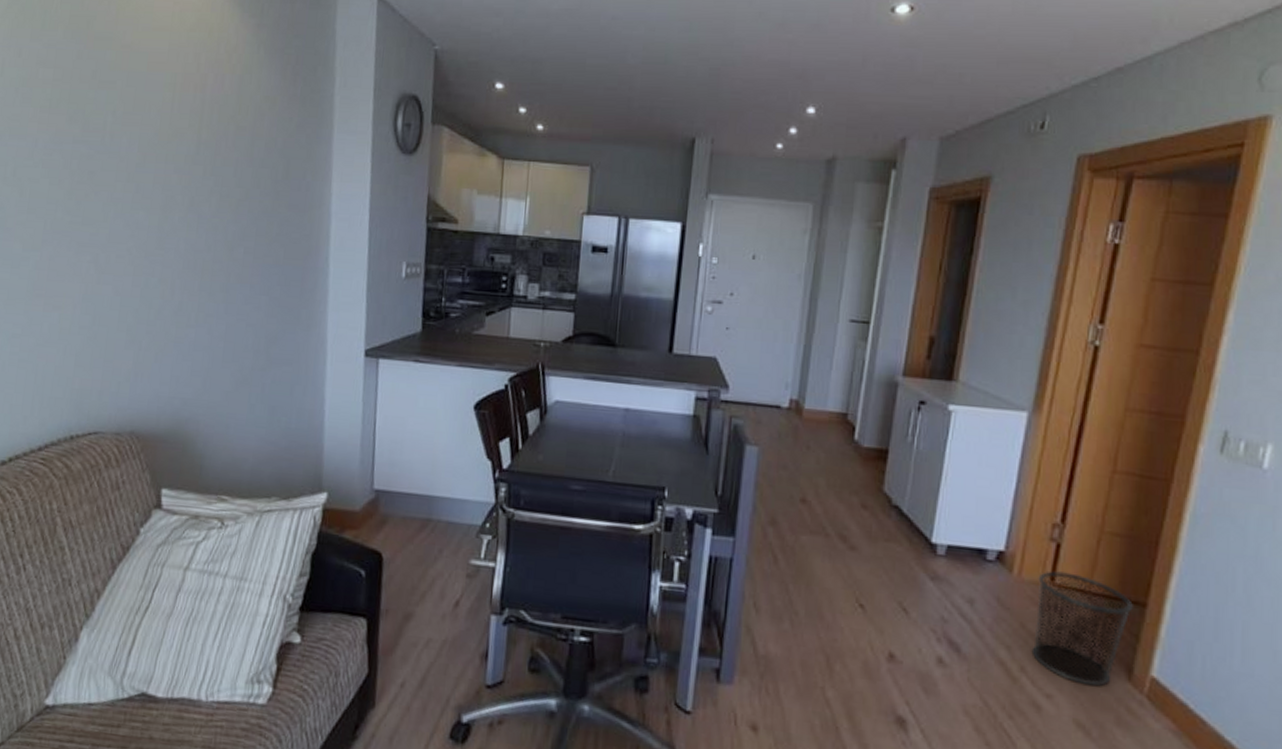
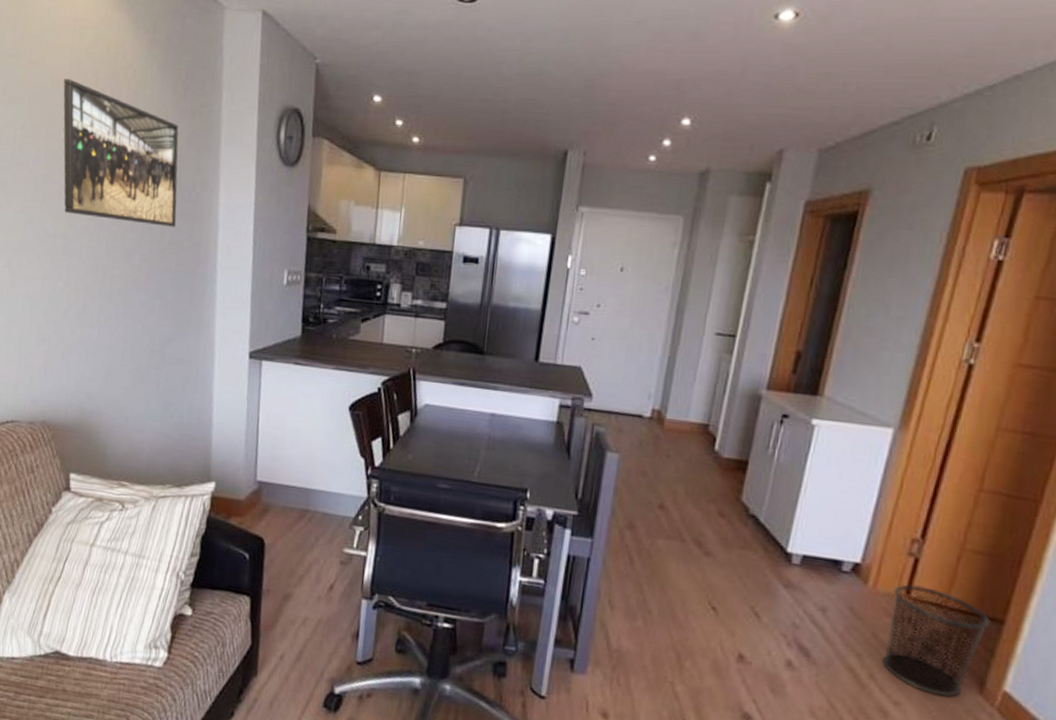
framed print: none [159,63,288,218] -> present [63,79,179,227]

